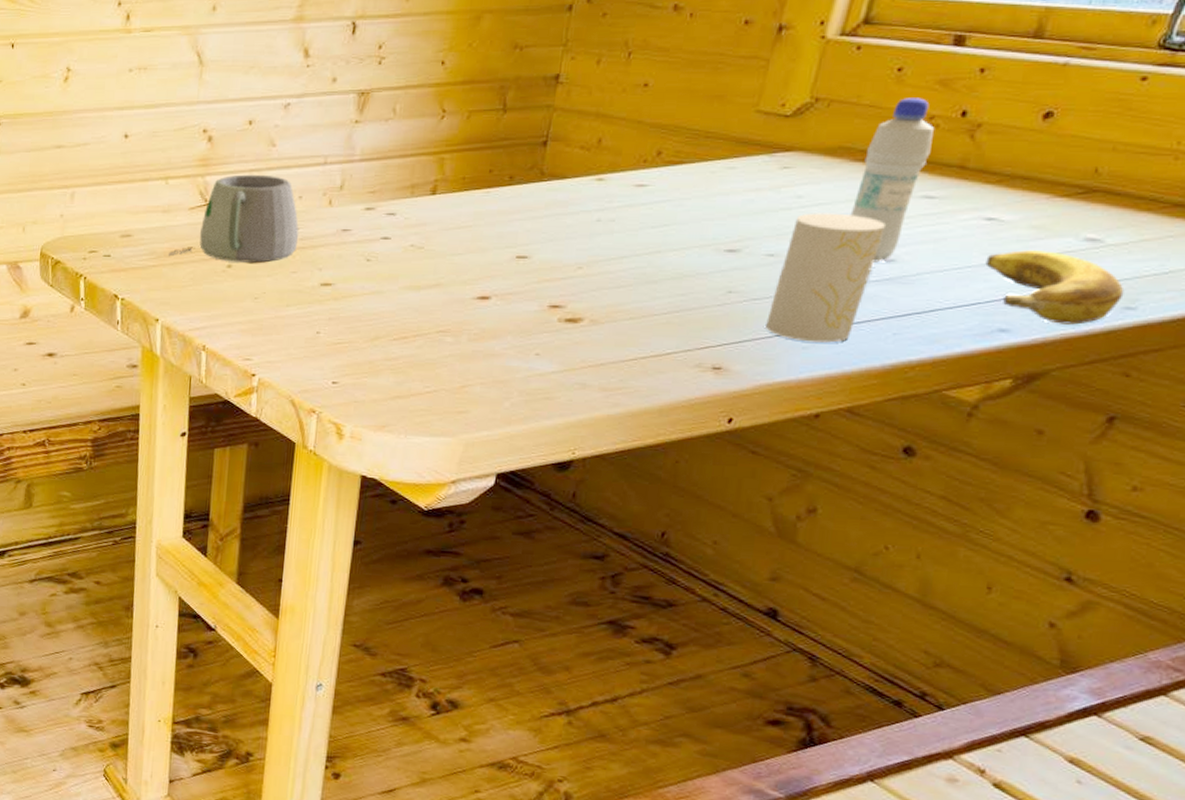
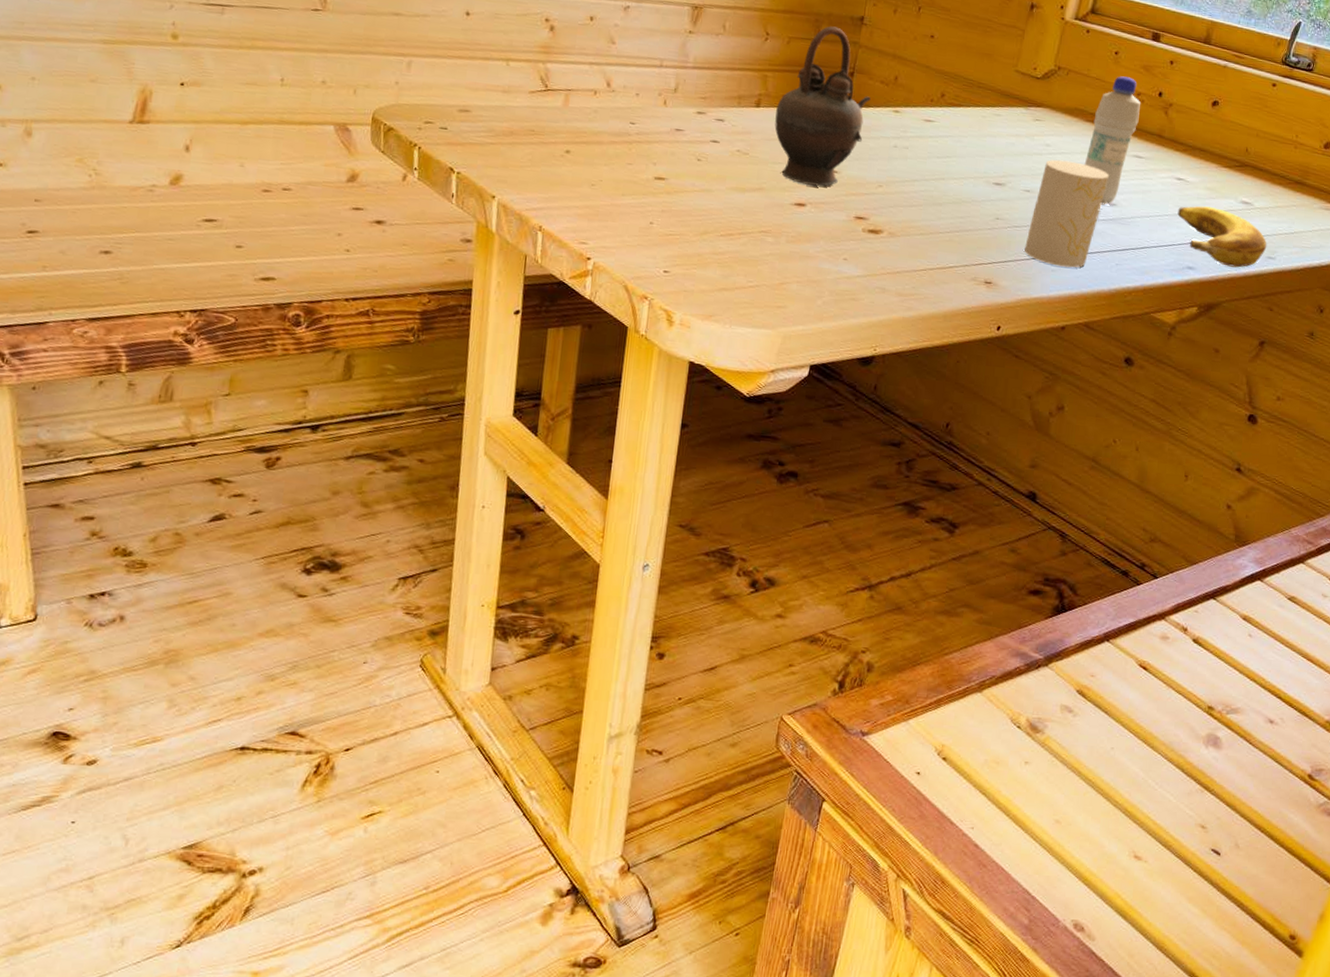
mug: present [169,174,299,263] -> none [507,65,636,152]
teapot: none [453,91,568,275] -> present [774,26,871,187]

